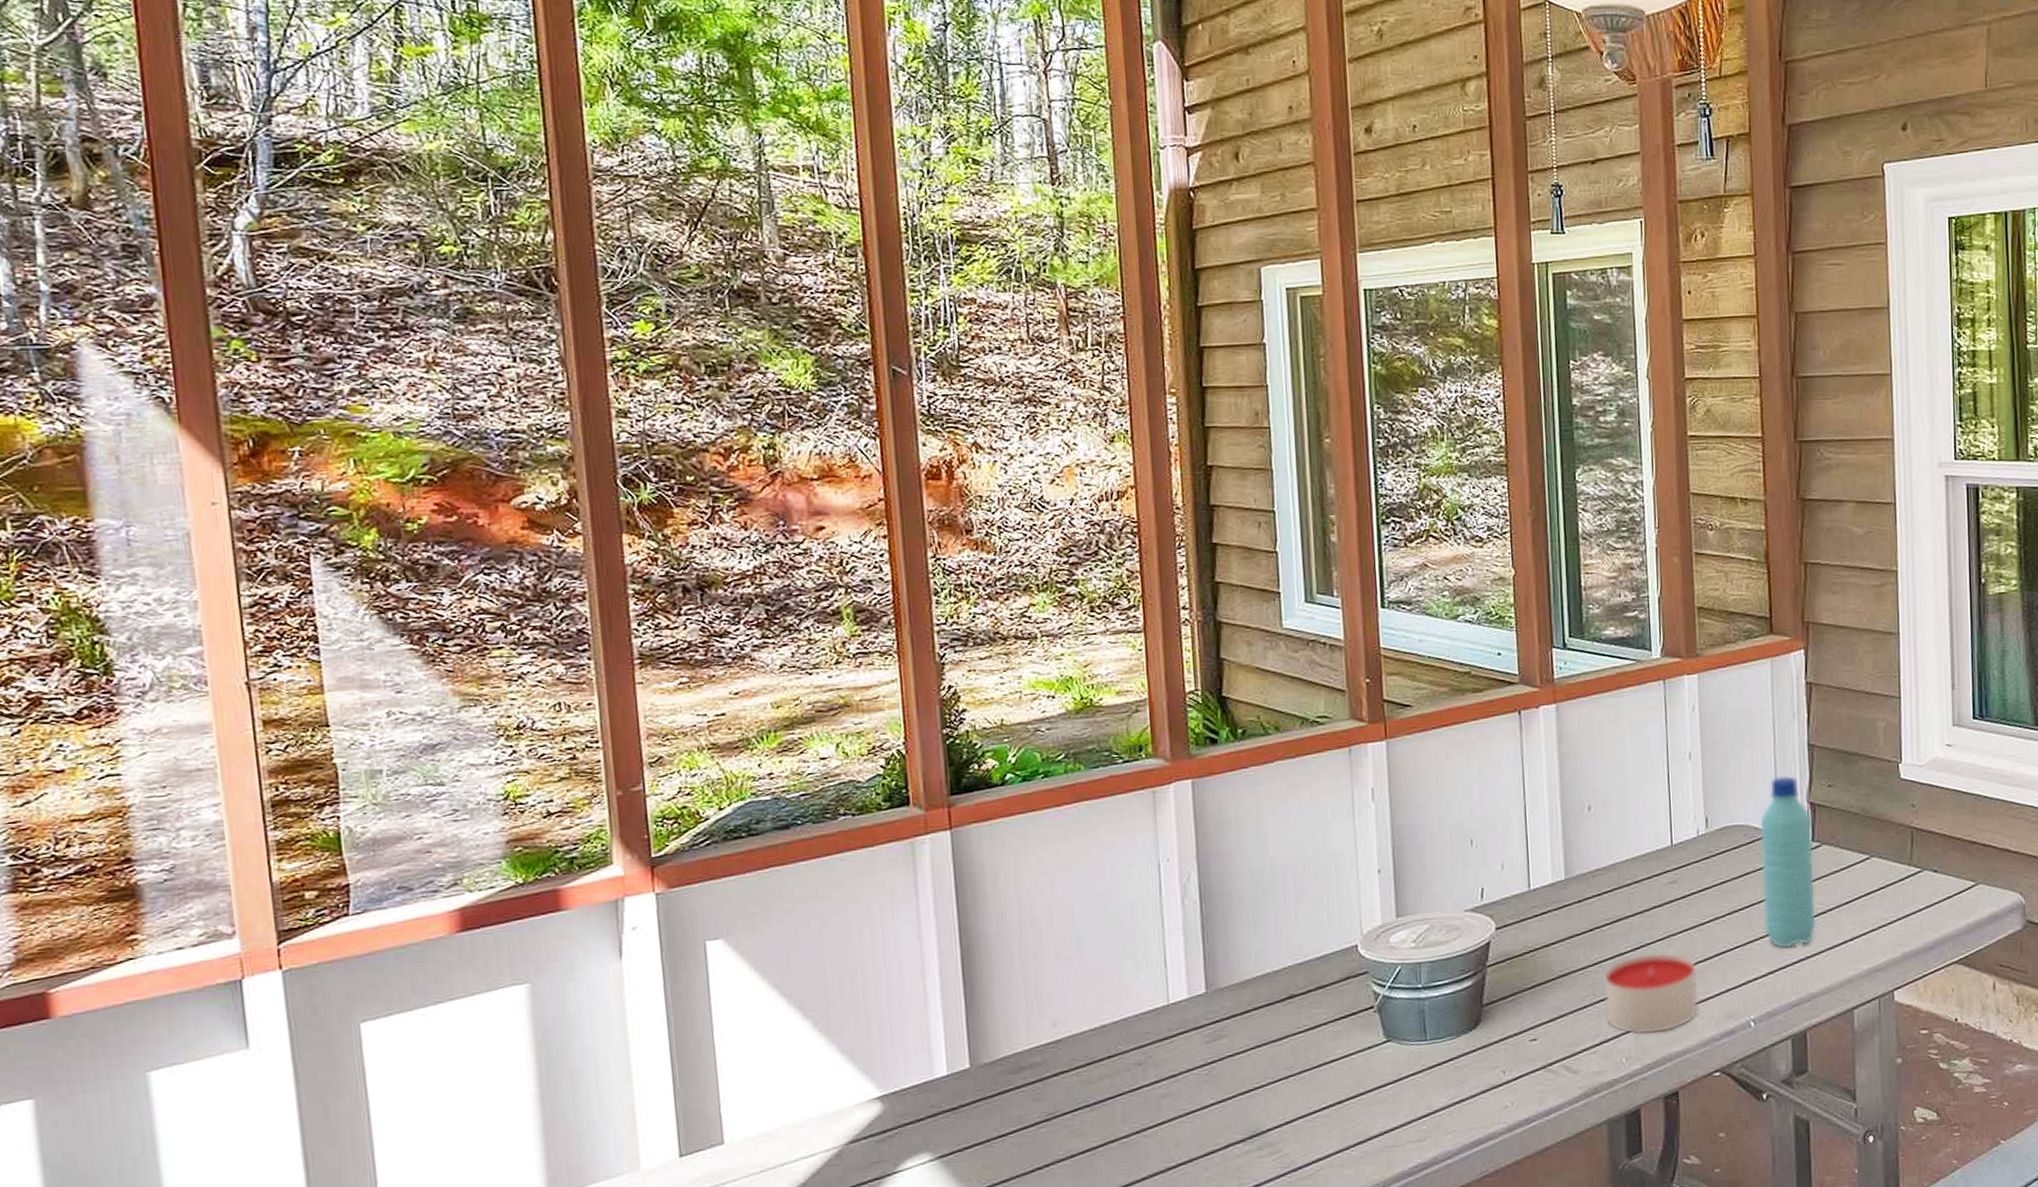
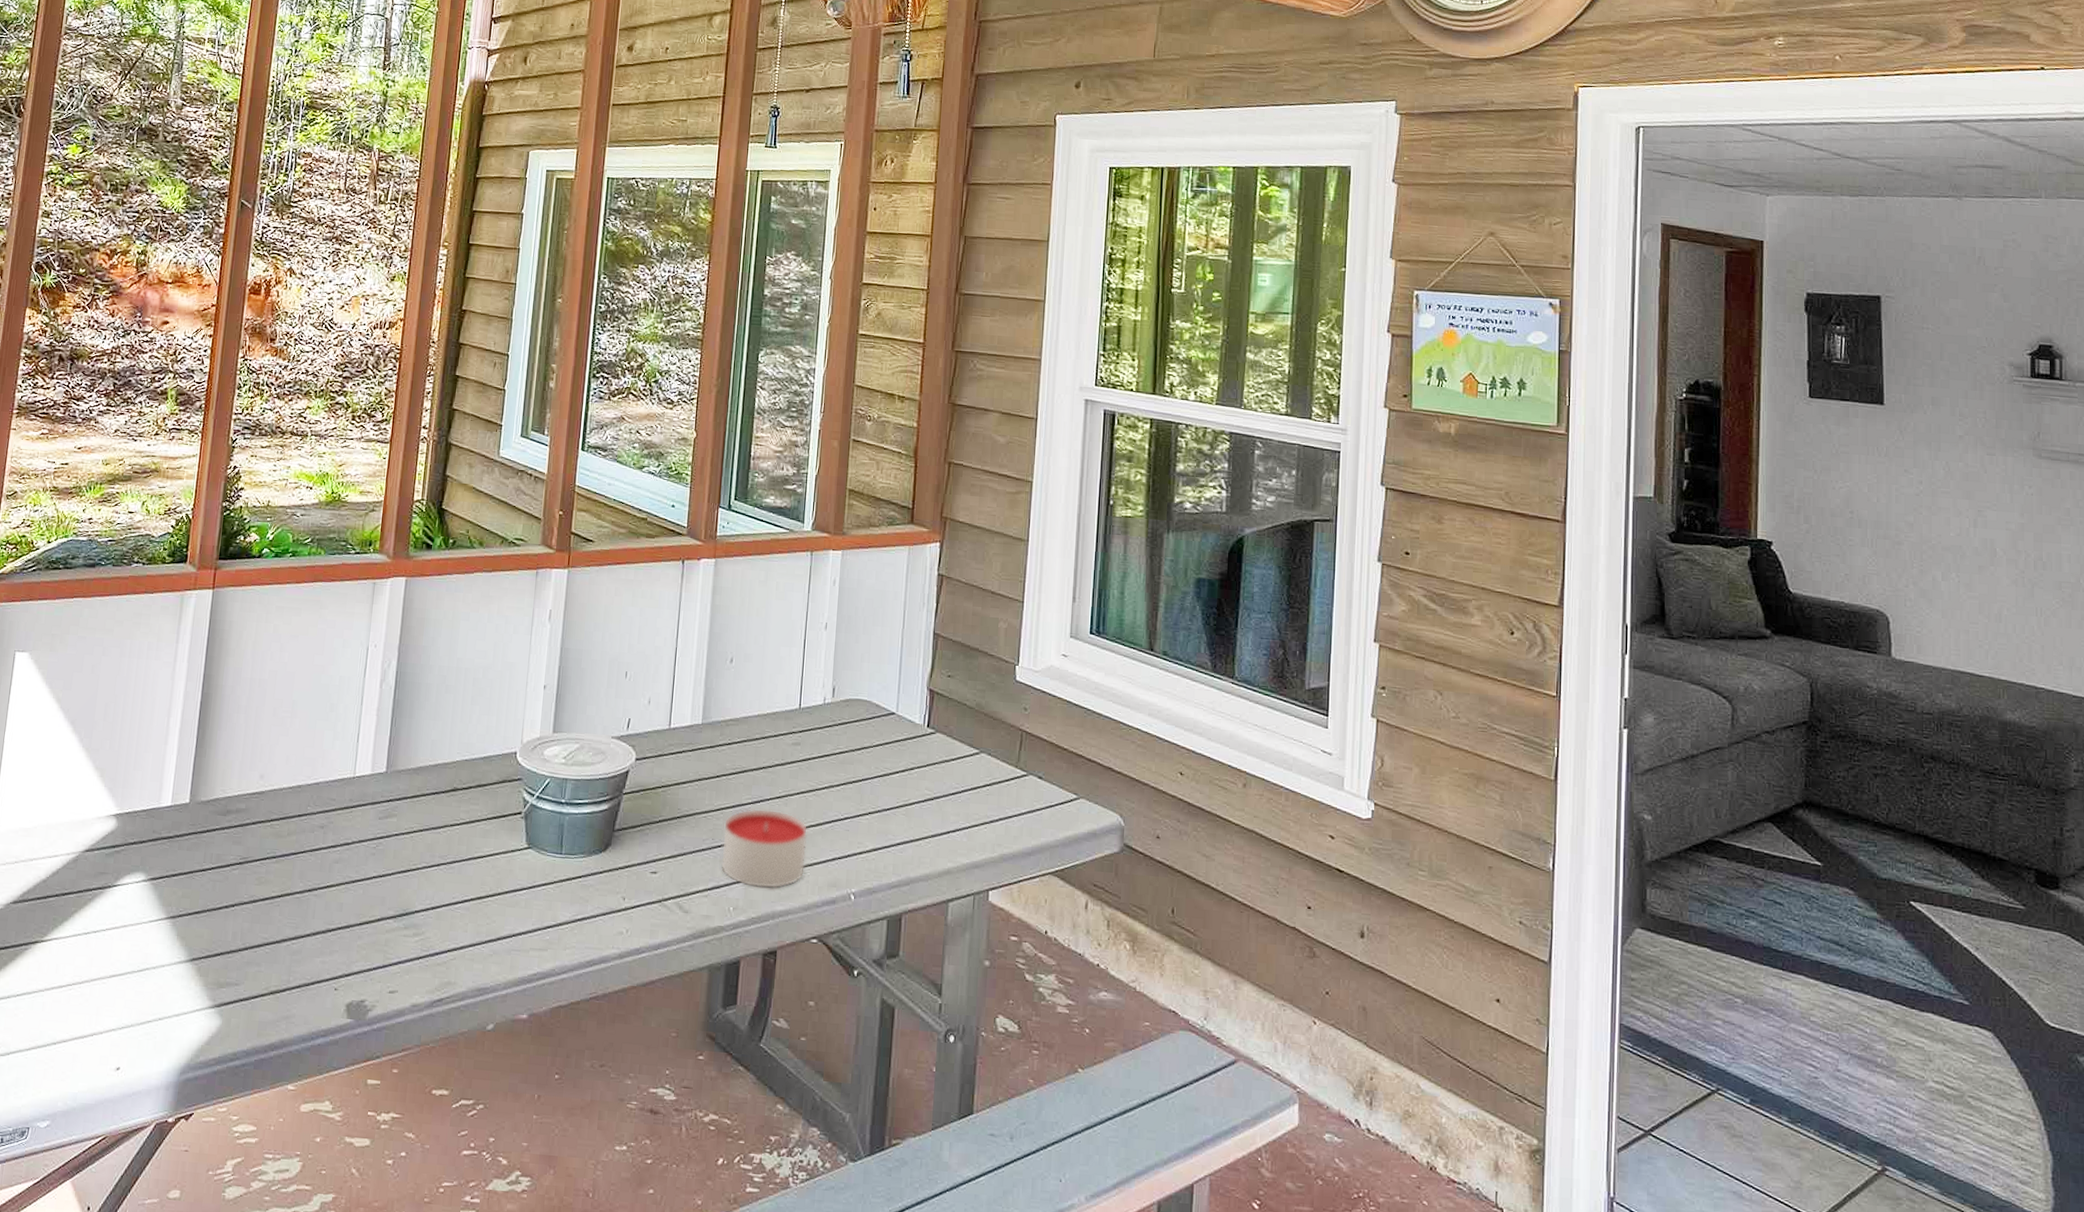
water bottle: present [1759,775,1816,949] -> none [874,659,930,829]

